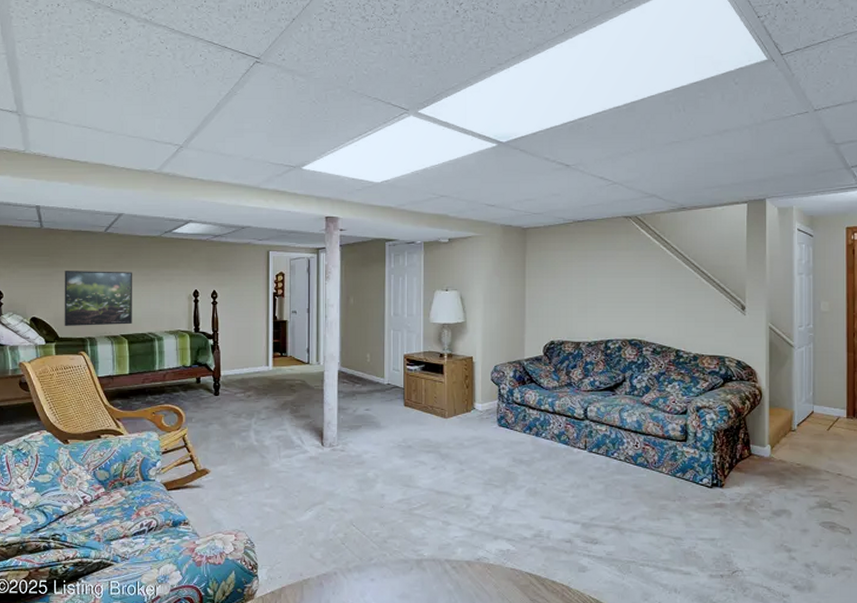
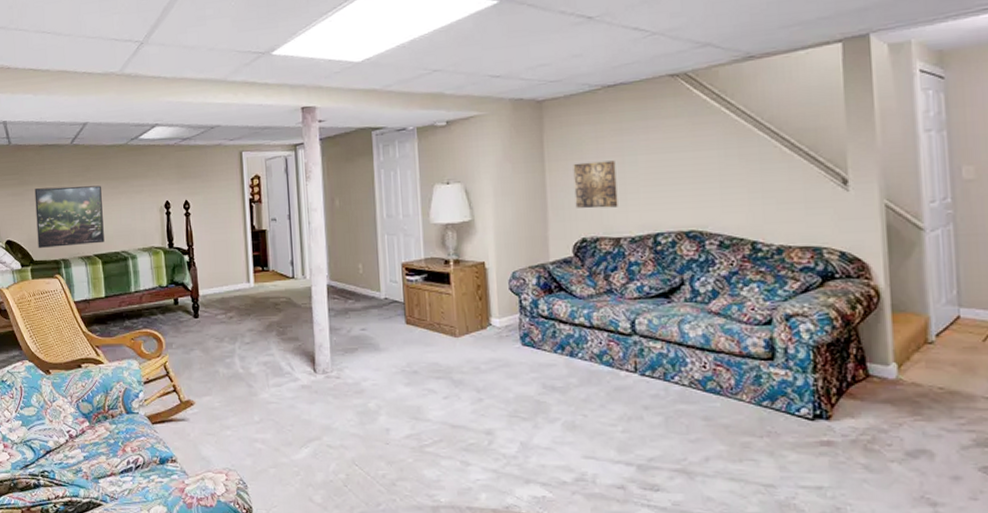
wall art: none [547,280,580,318] -> present [573,160,618,209]

